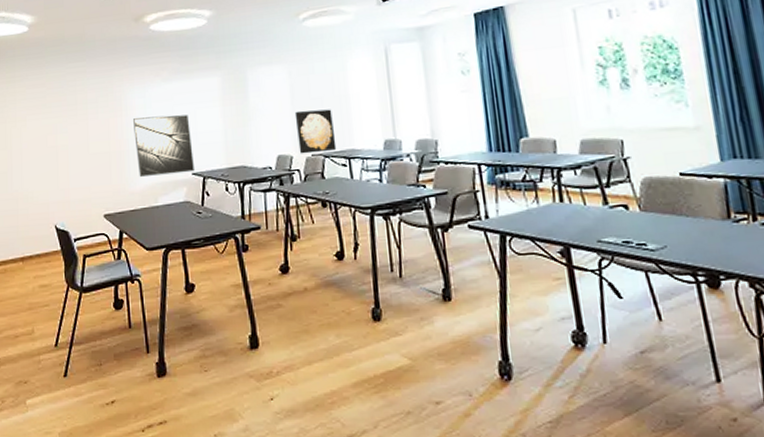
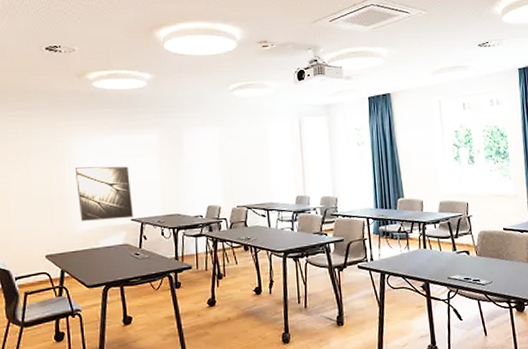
wall art: present [294,109,337,154] -> none [223,168,258,205]

